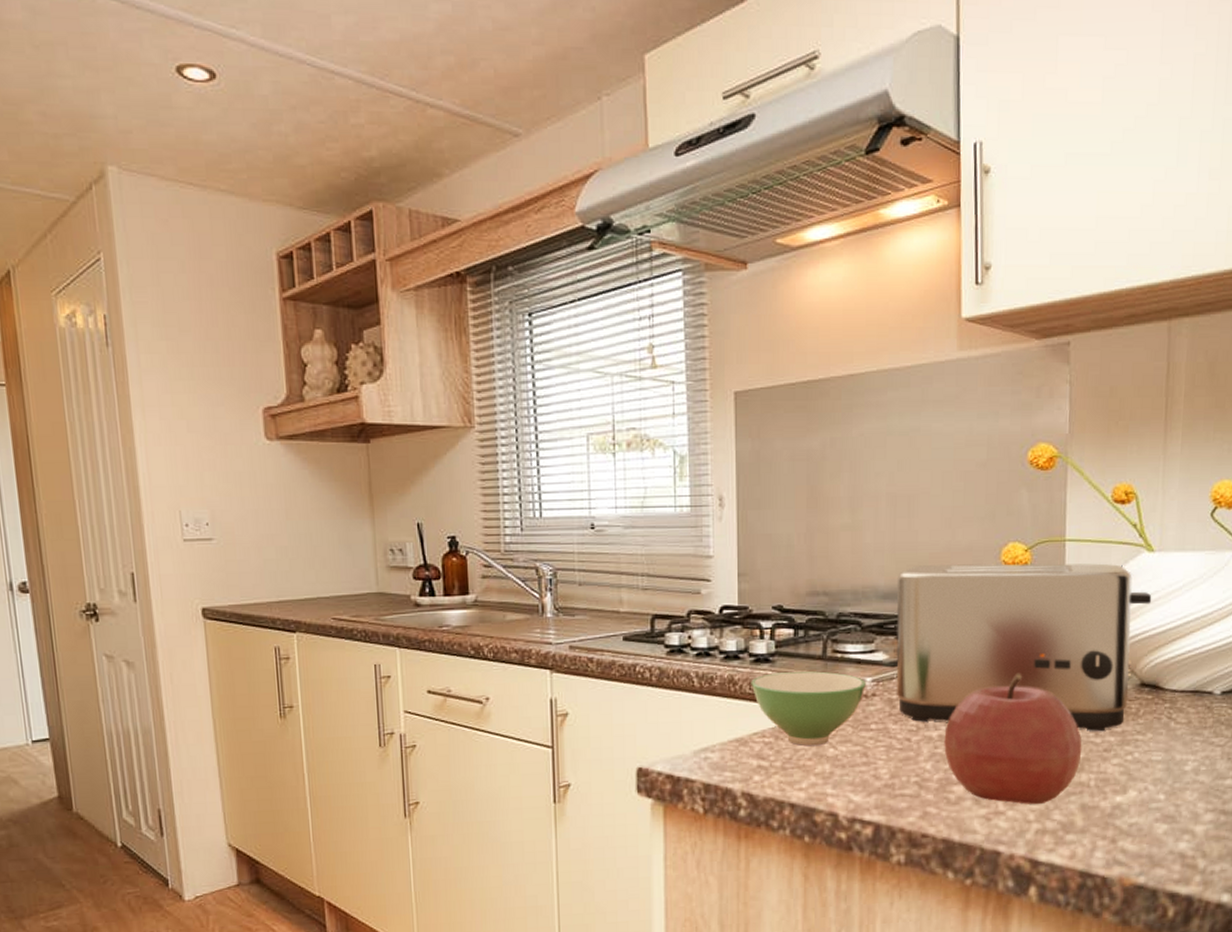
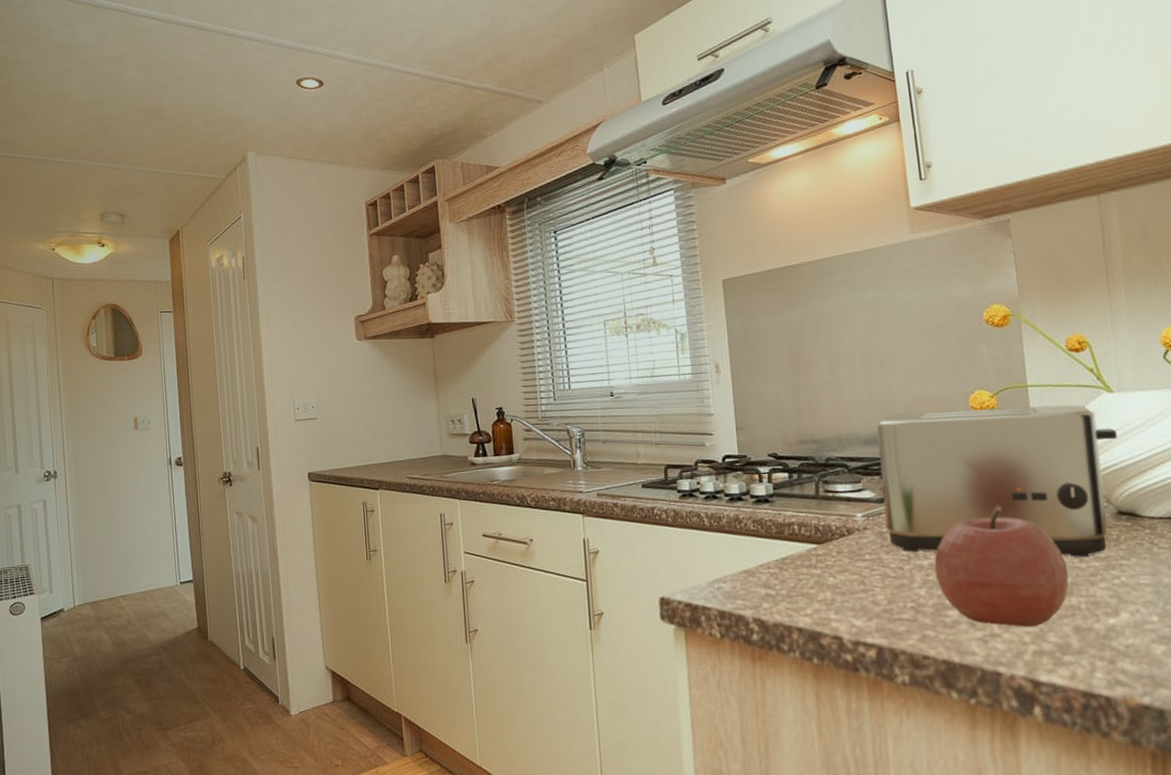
bowl: present [751,671,866,746] -> none [754,509,857,575]

